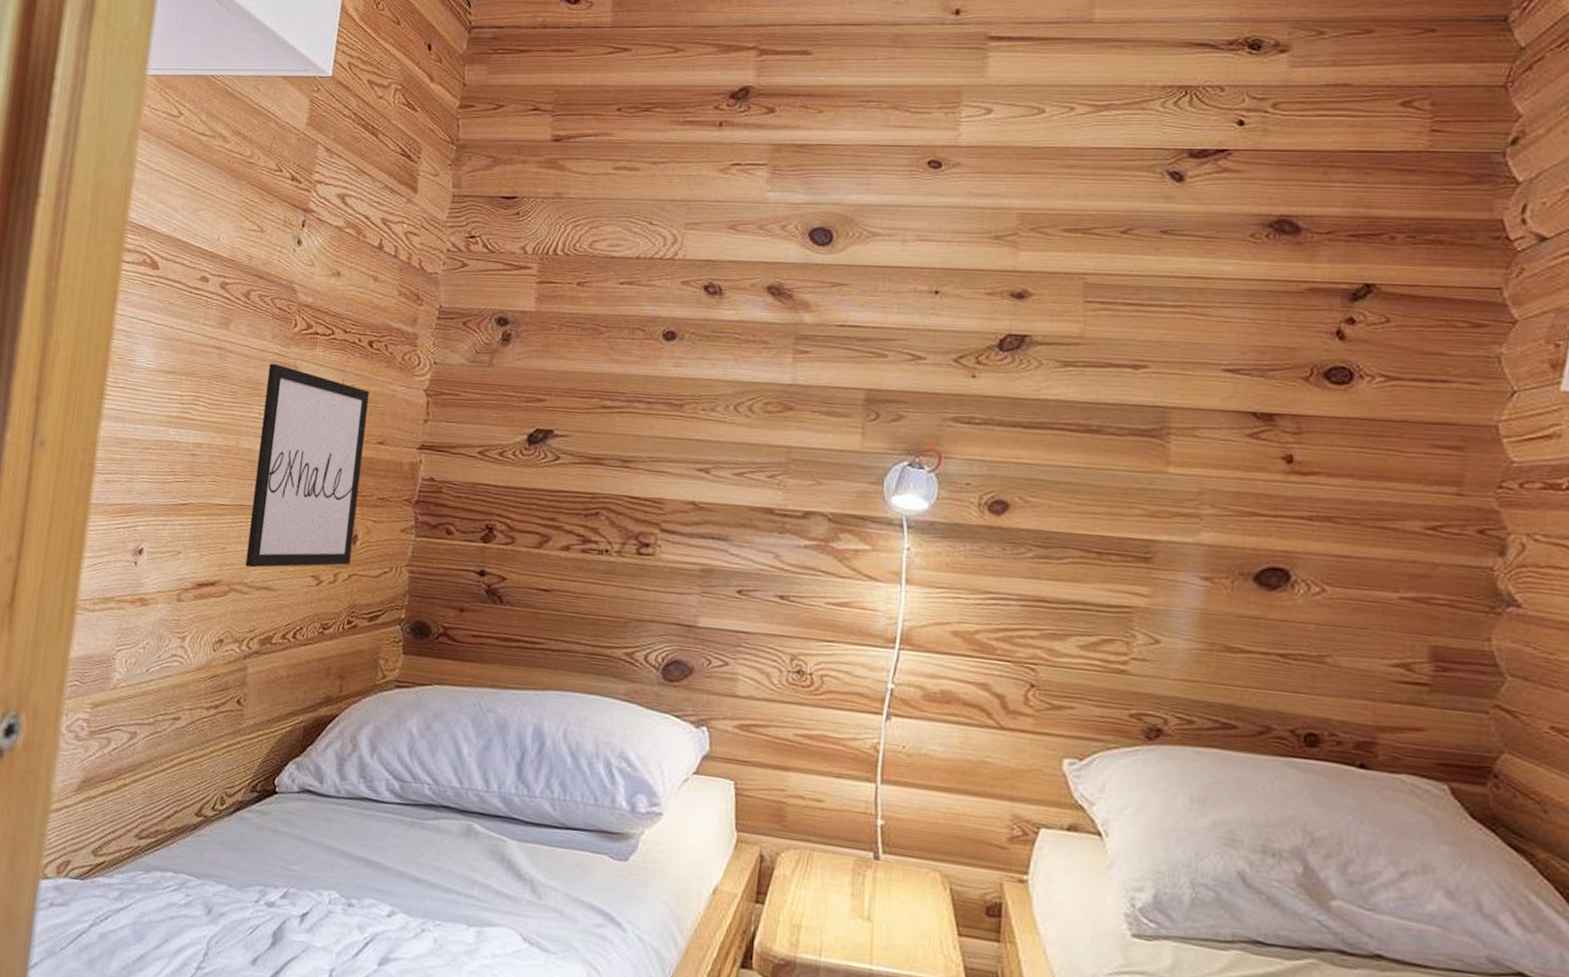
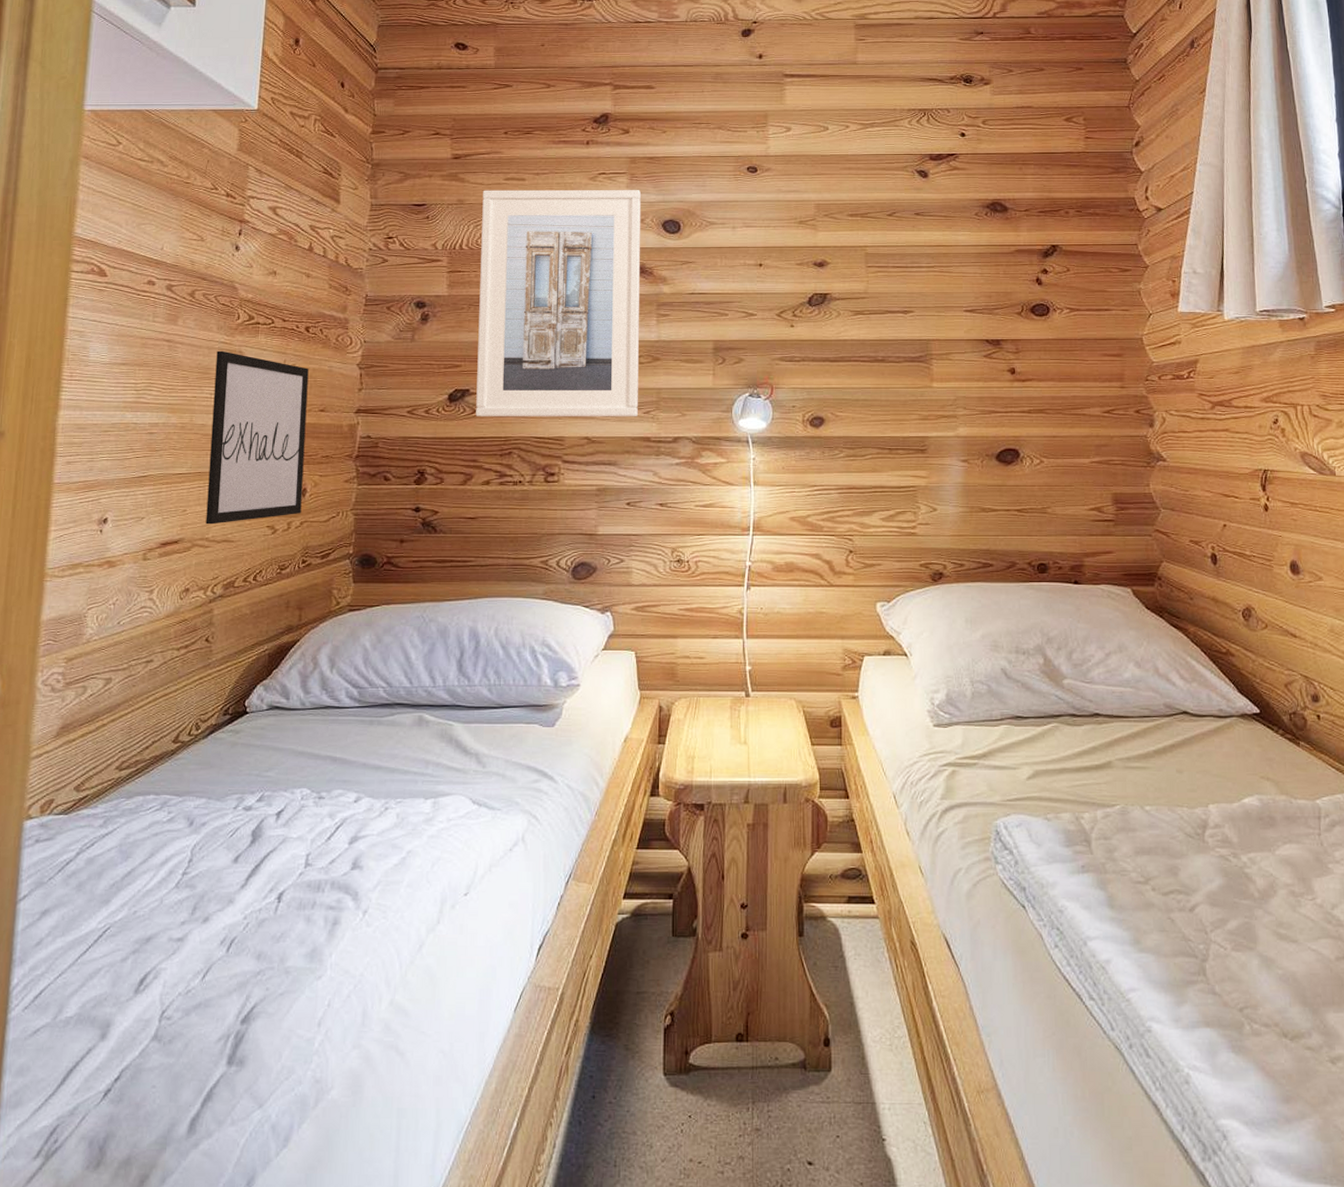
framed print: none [559,181,785,482] -> present [476,189,642,418]

